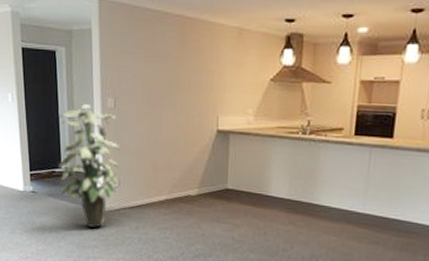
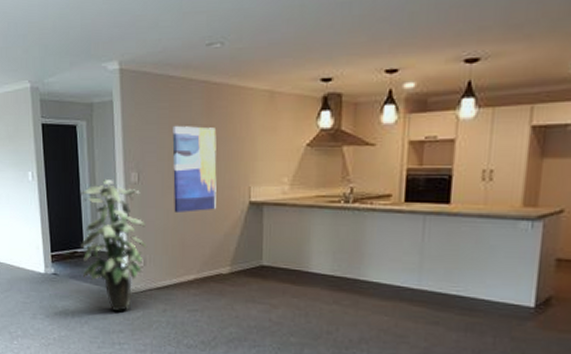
wall art: none [147,56,189,138] -> present [172,126,217,212]

